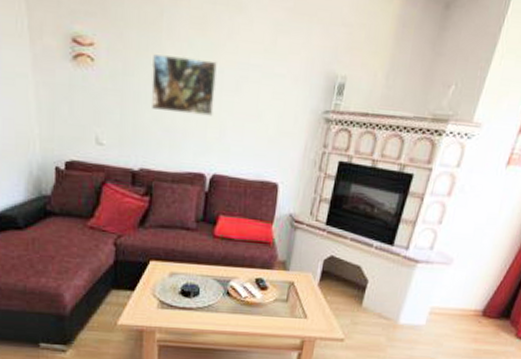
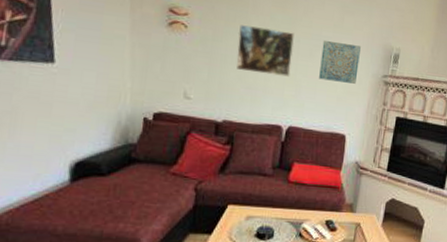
wall art: none [247,69,297,122] -> present [319,40,361,84]

